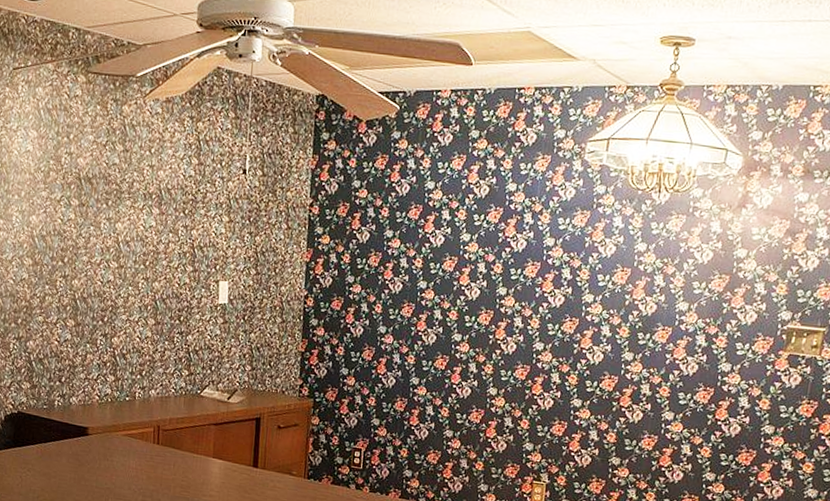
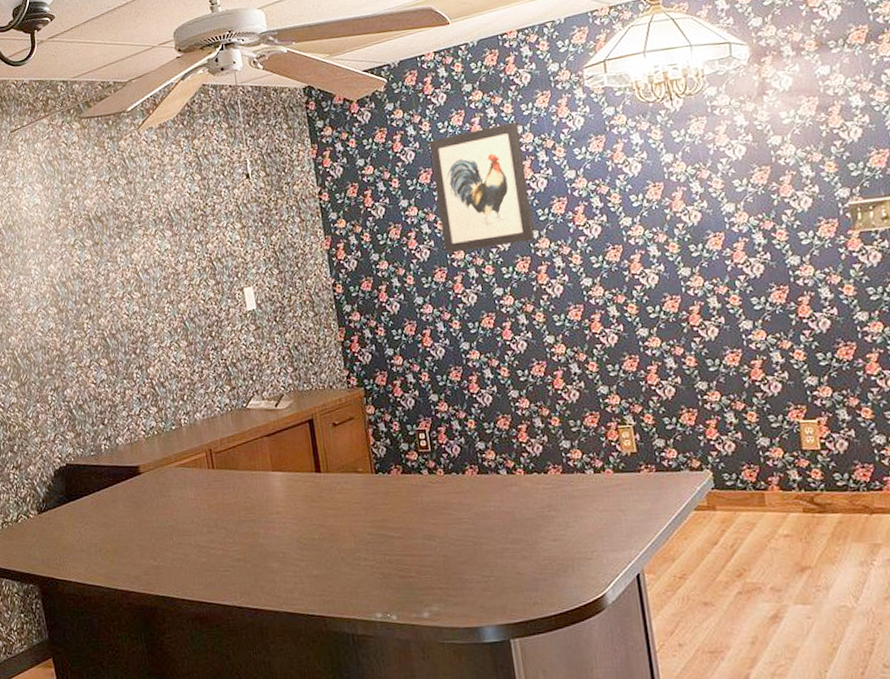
wall art: none [416,177,514,297] -> present [428,121,535,254]

